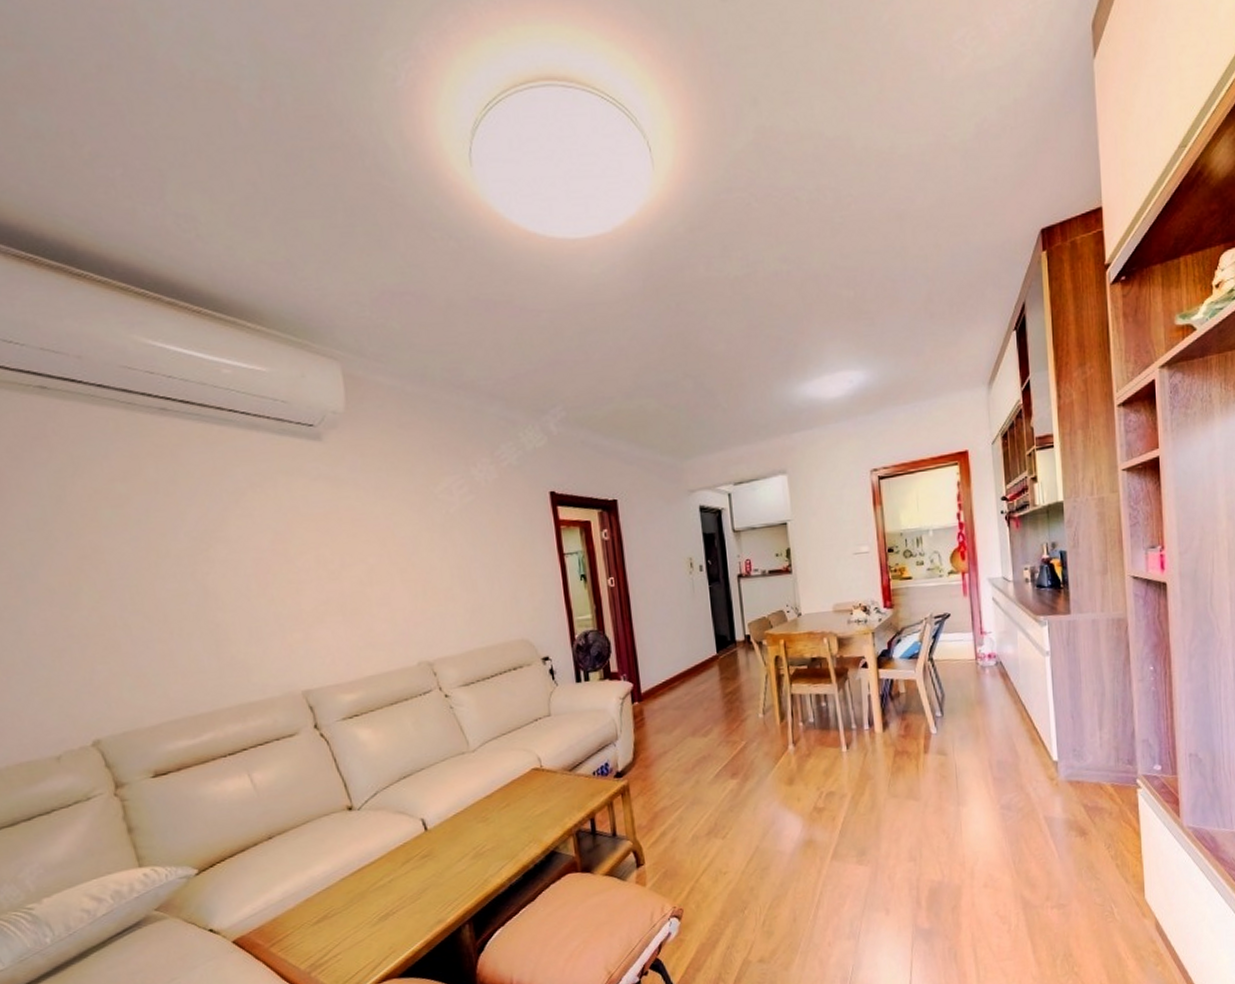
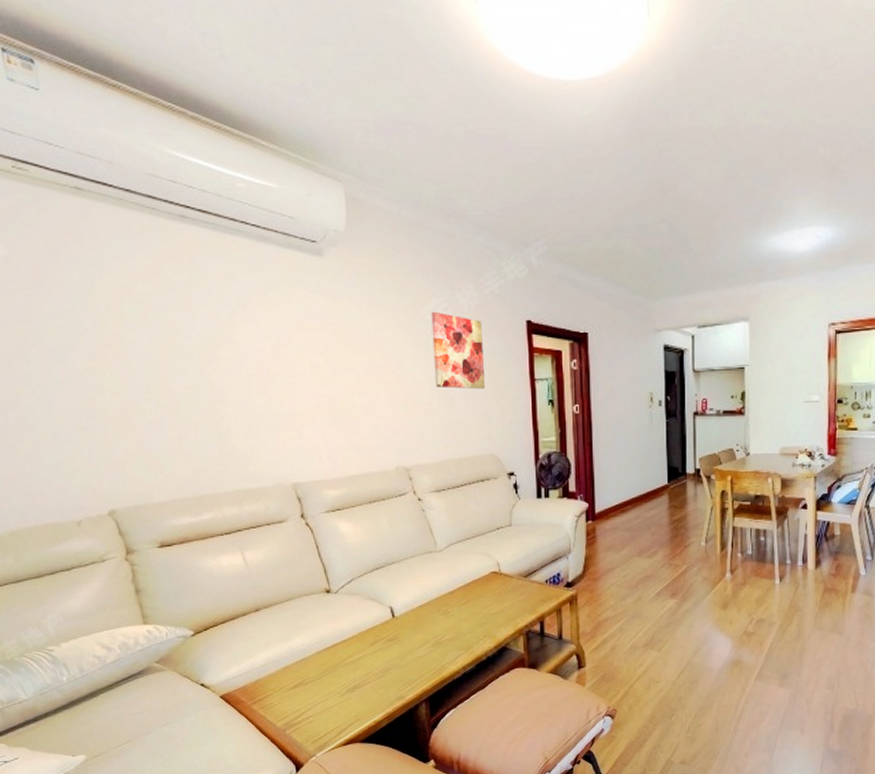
wall art: none [445,490,510,572] -> present [431,311,485,390]

